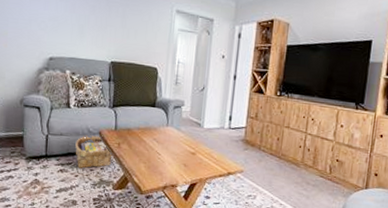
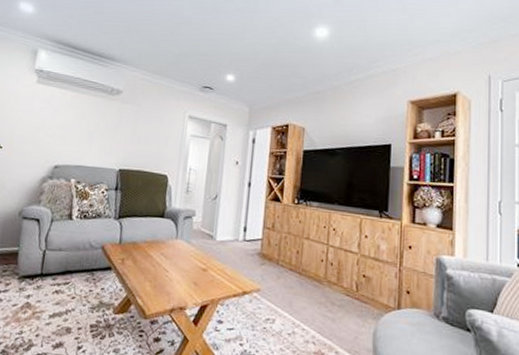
woven basket: present [75,135,113,169] -> none [74,250,115,289]

